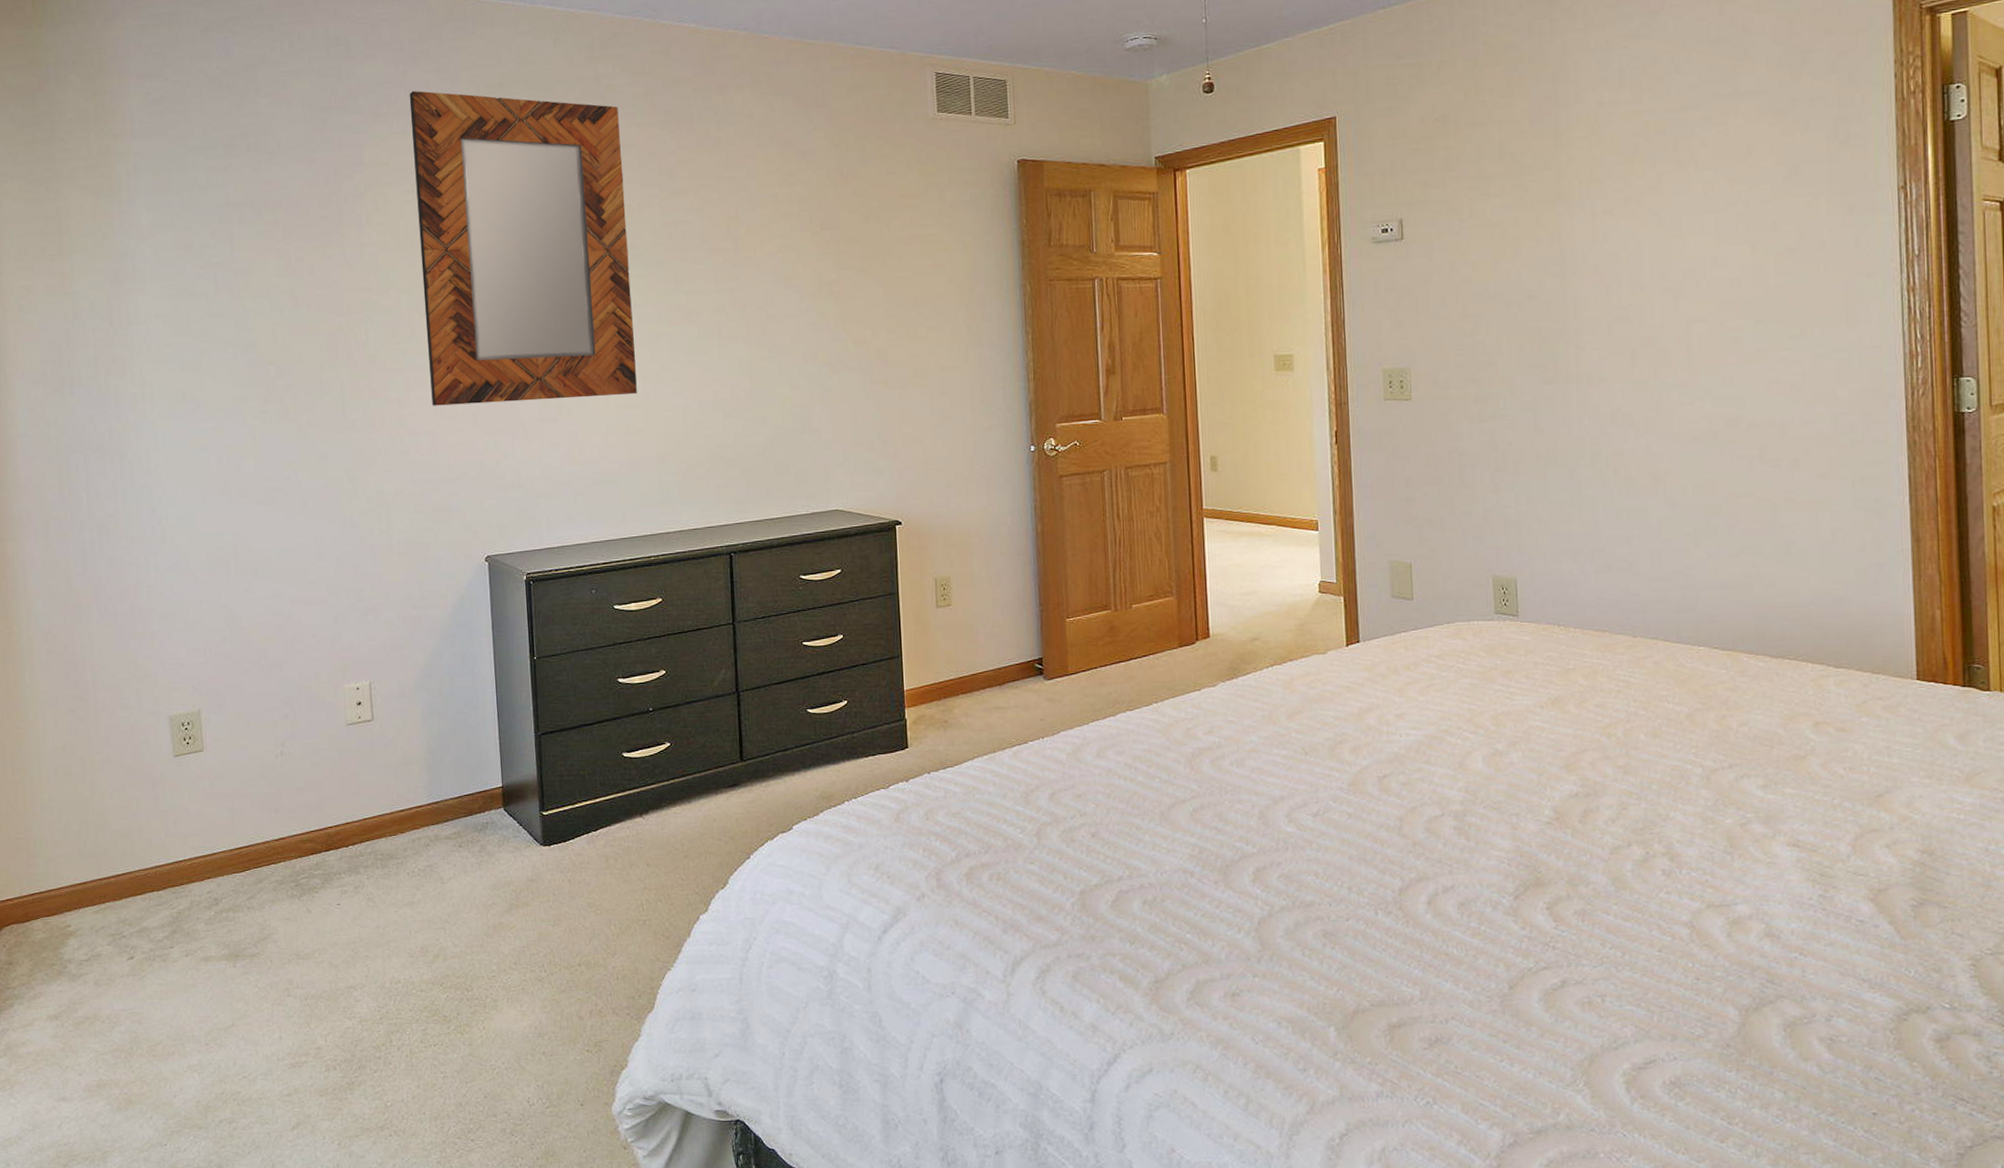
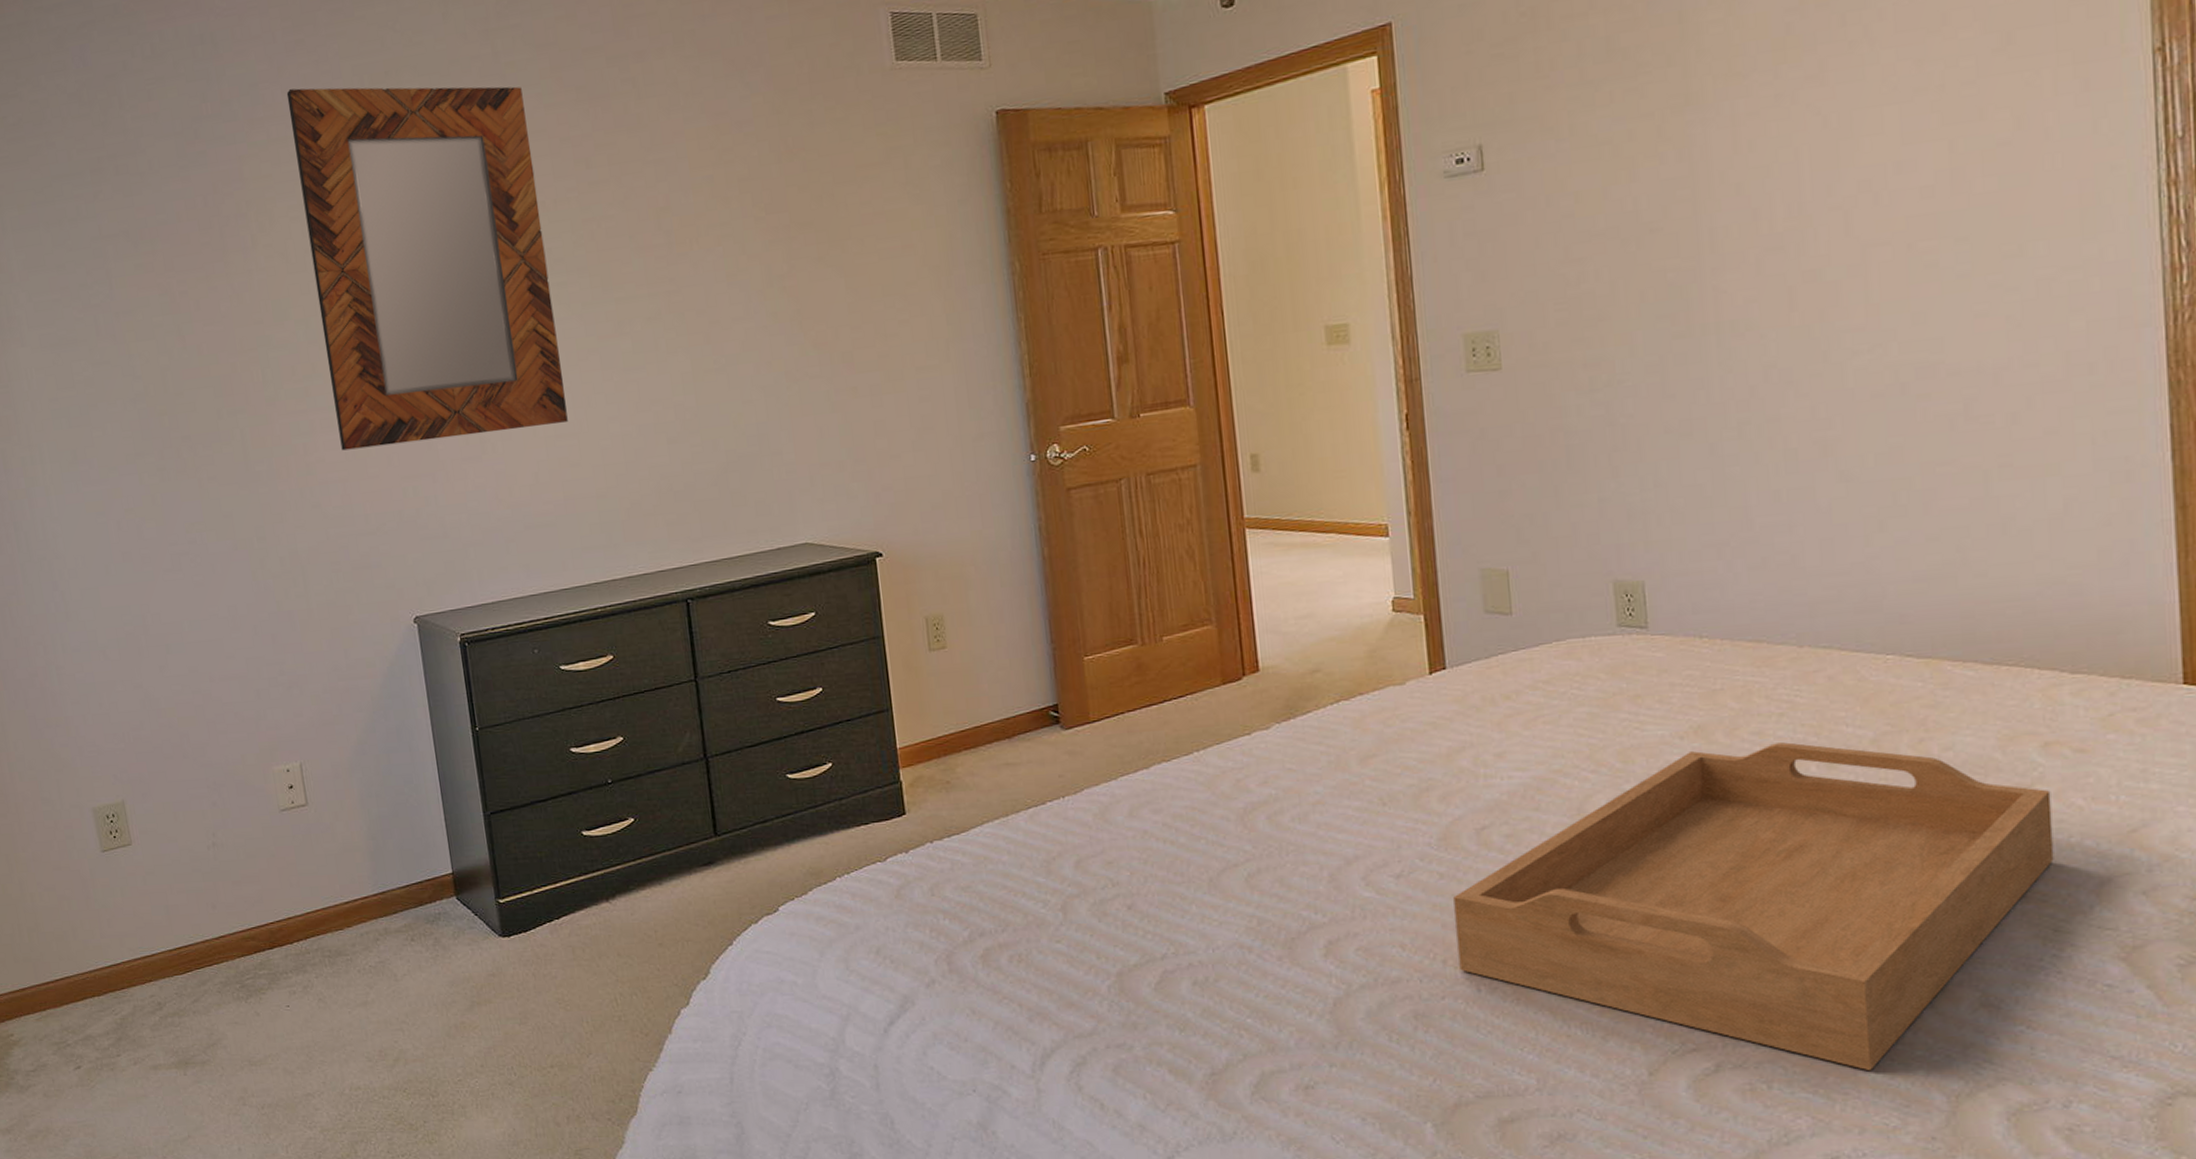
serving tray: none [1359,714,1822,987] -> present [1453,742,2054,1070]

